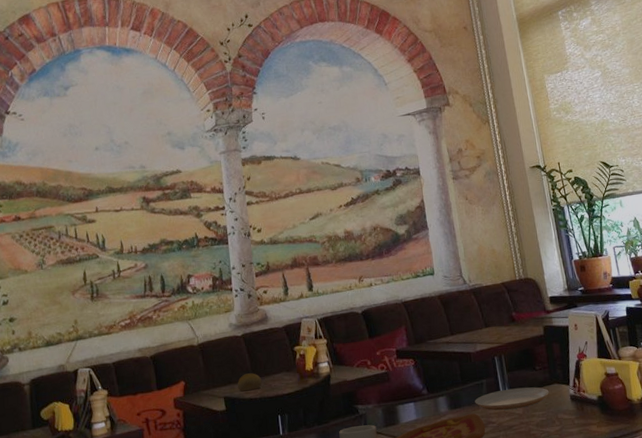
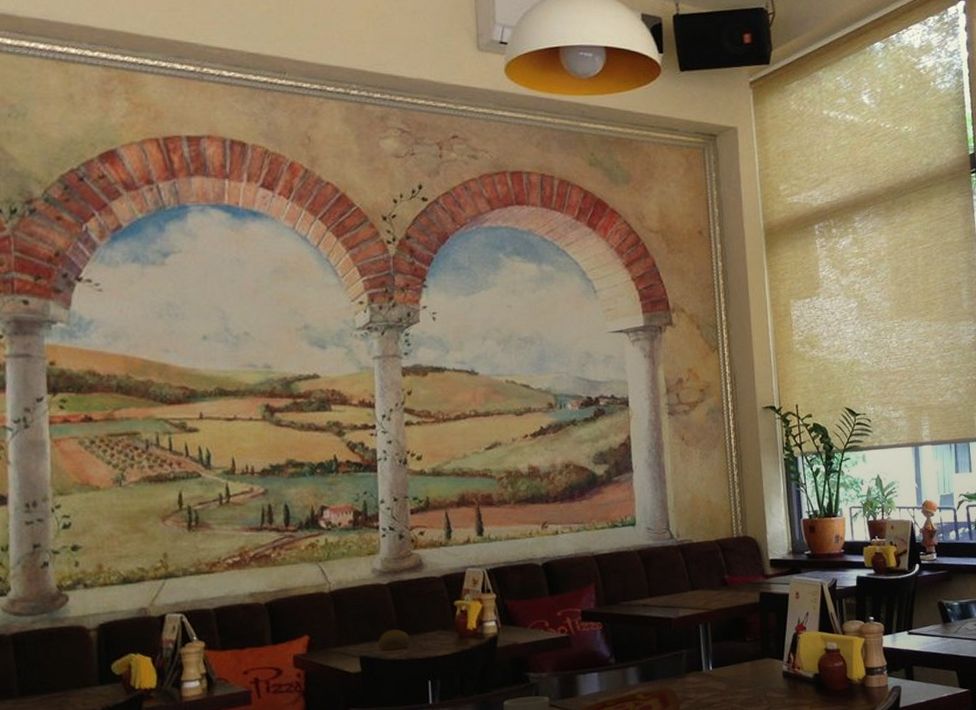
plate: present [475,387,549,411] -> none [671,660,759,685]

